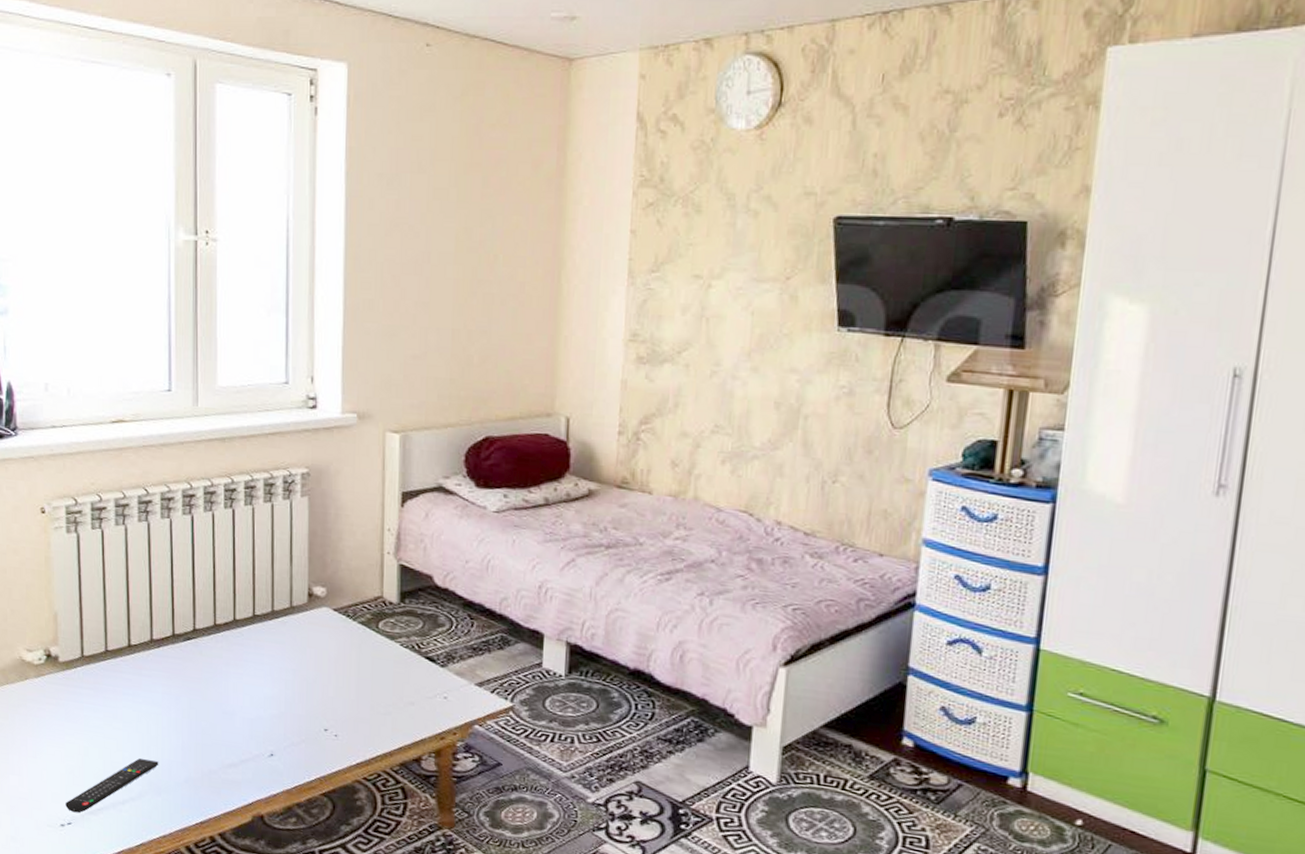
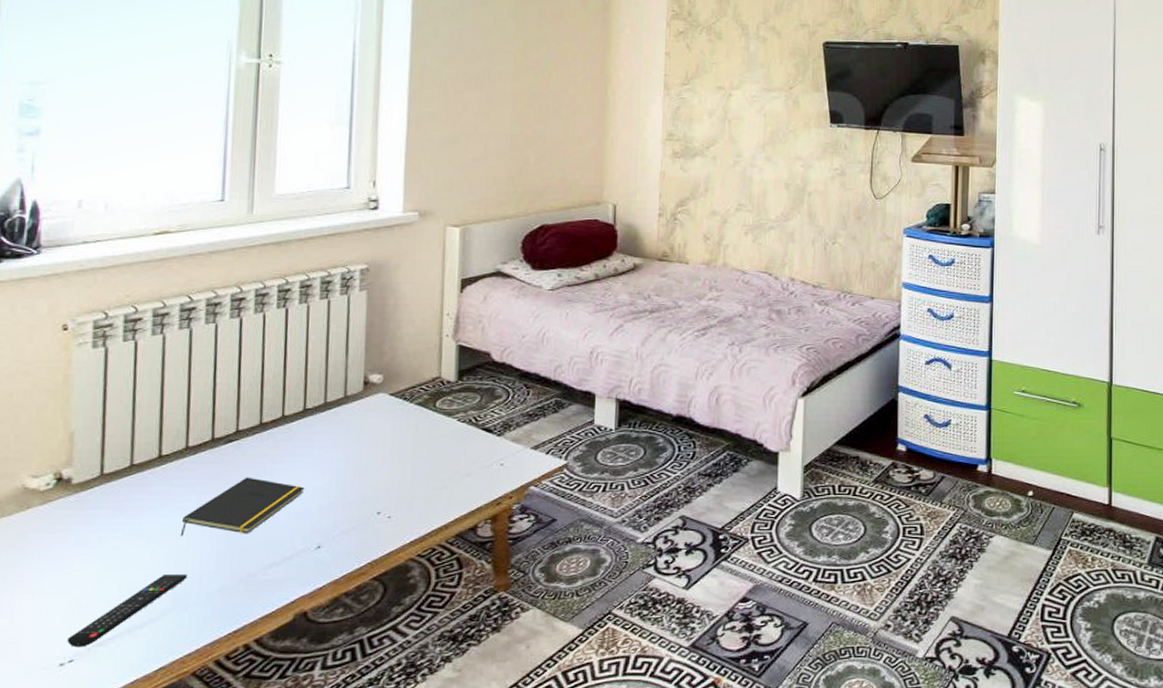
notepad: none [150,676,257,732] -> present [180,477,305,536]

